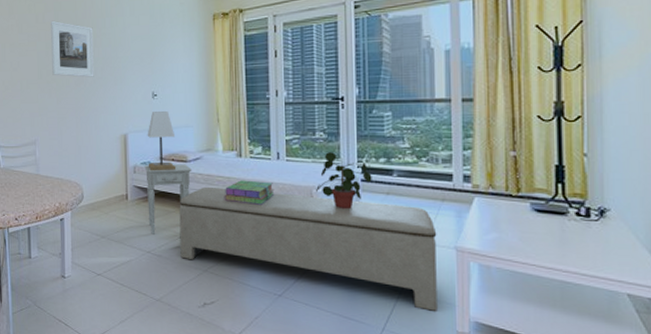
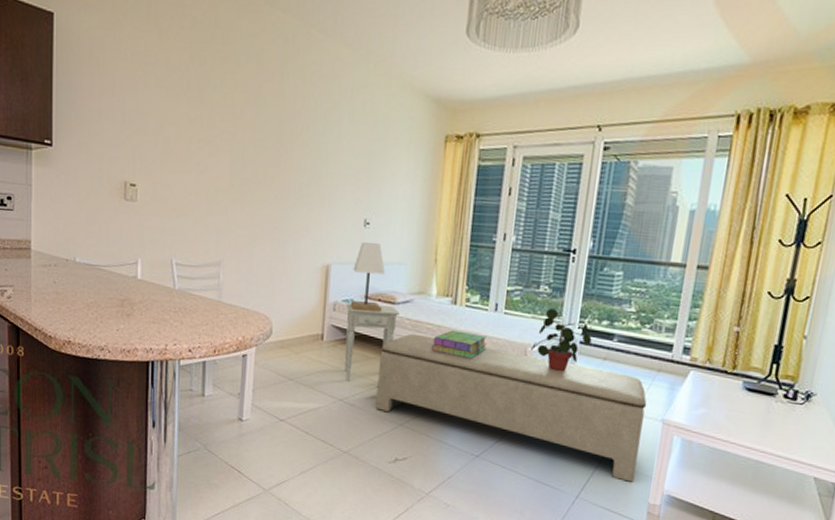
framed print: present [51,20,94,77] -> none [247,117,302,193]

